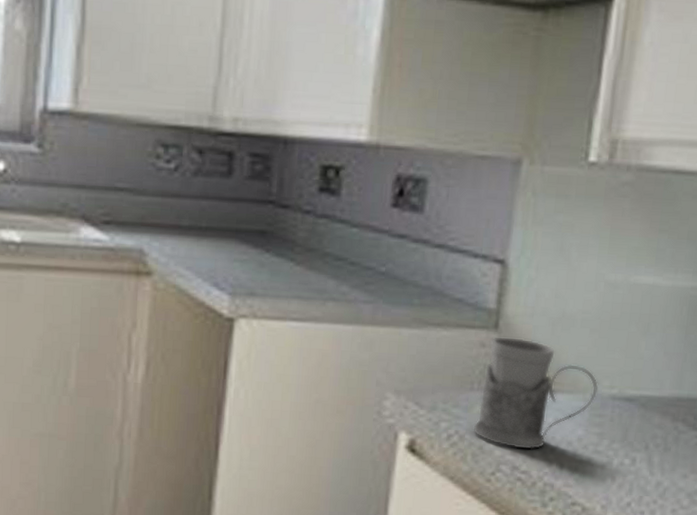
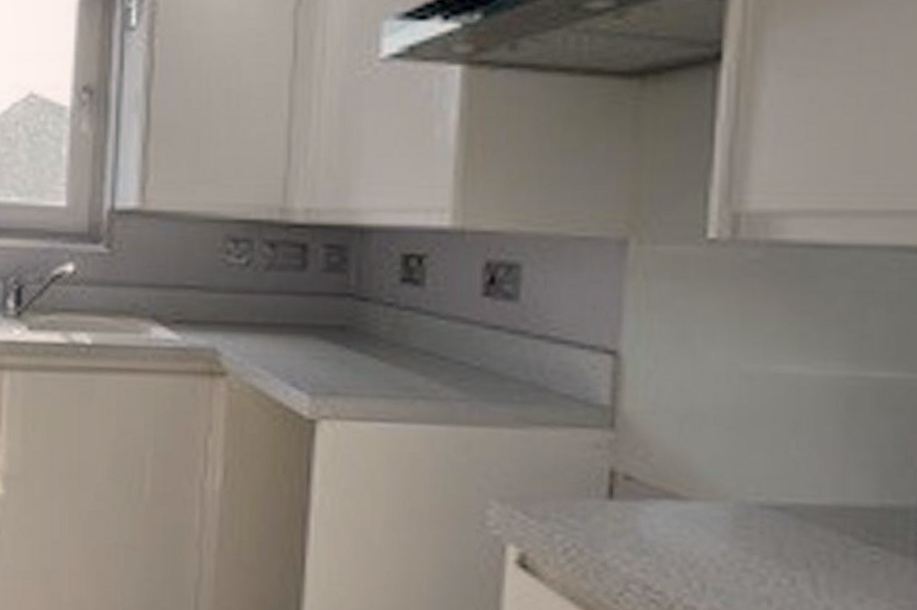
mug: present [473,336,598,450] -> none [593,436,741,567]

